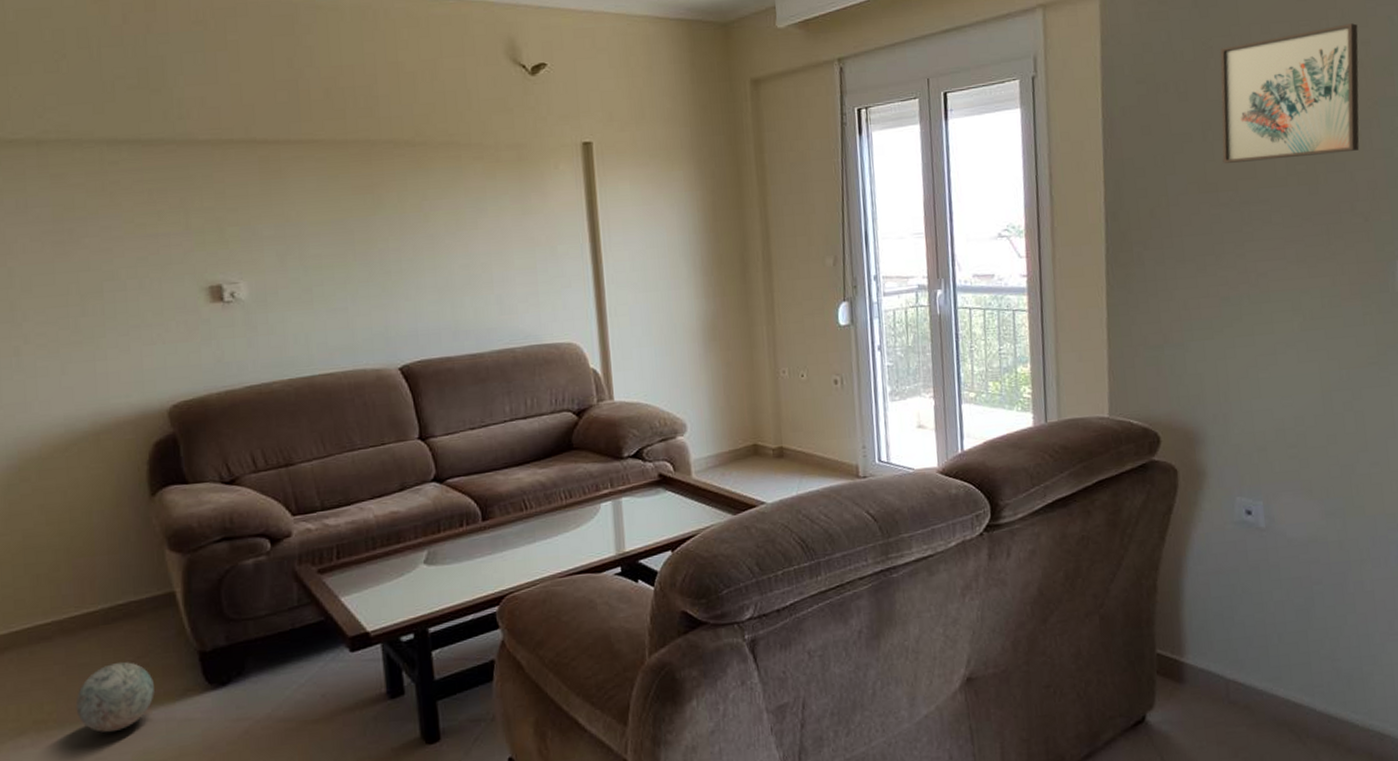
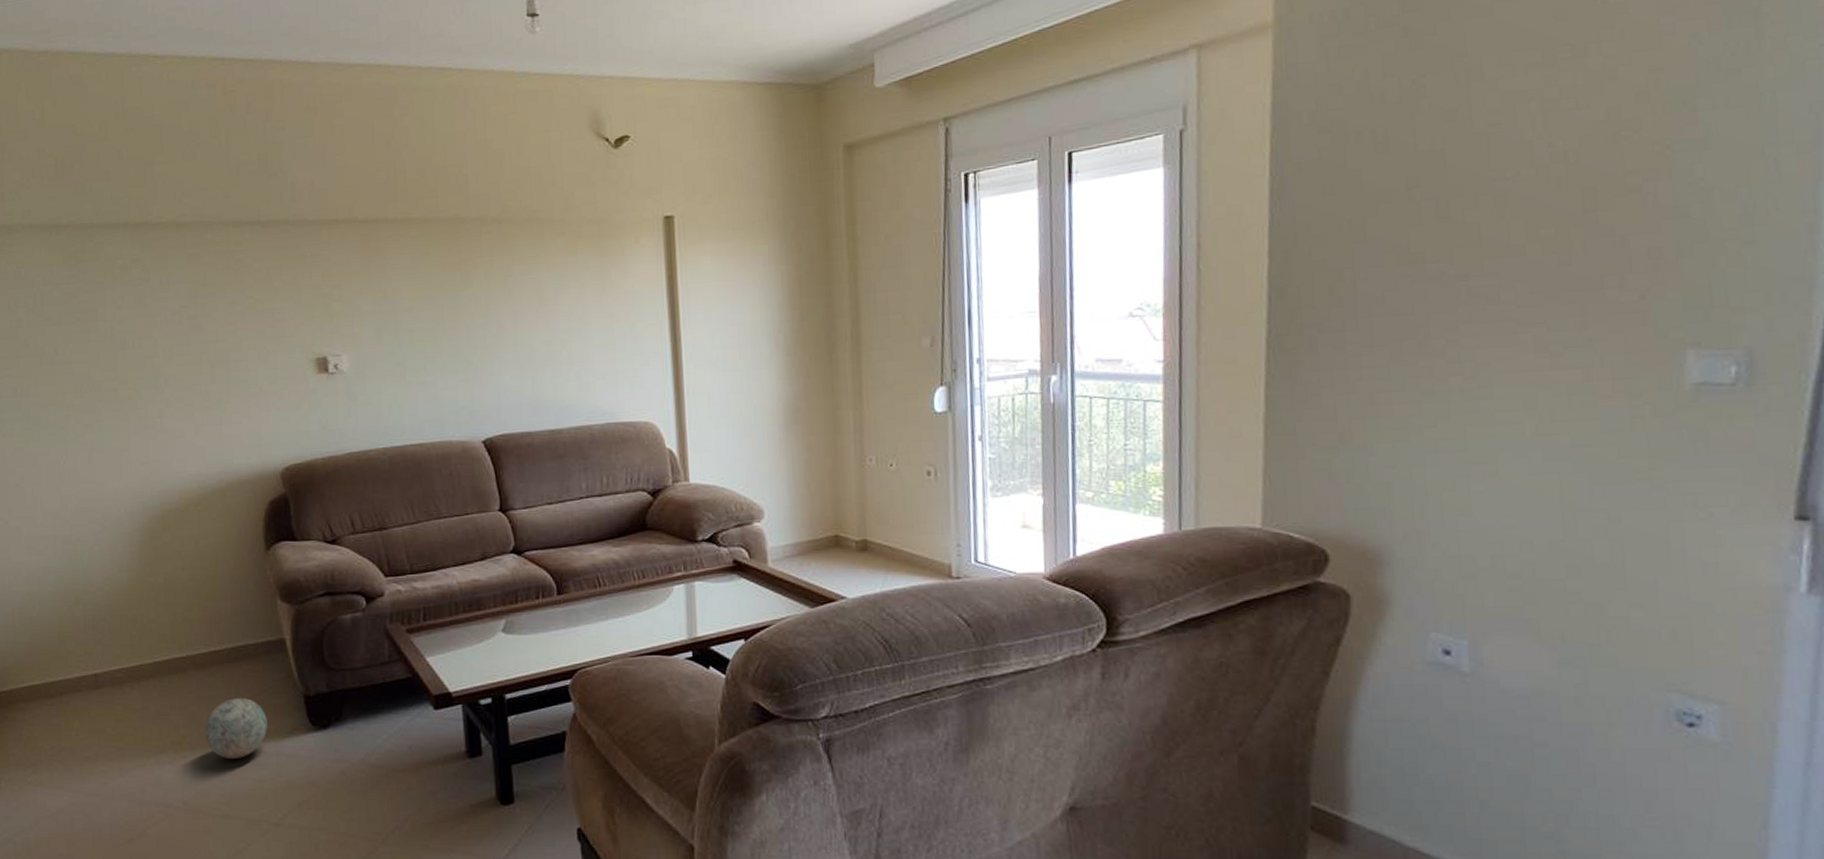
wall art: present [1220,23,1360,163] -> none [1433,45,1646,228]

